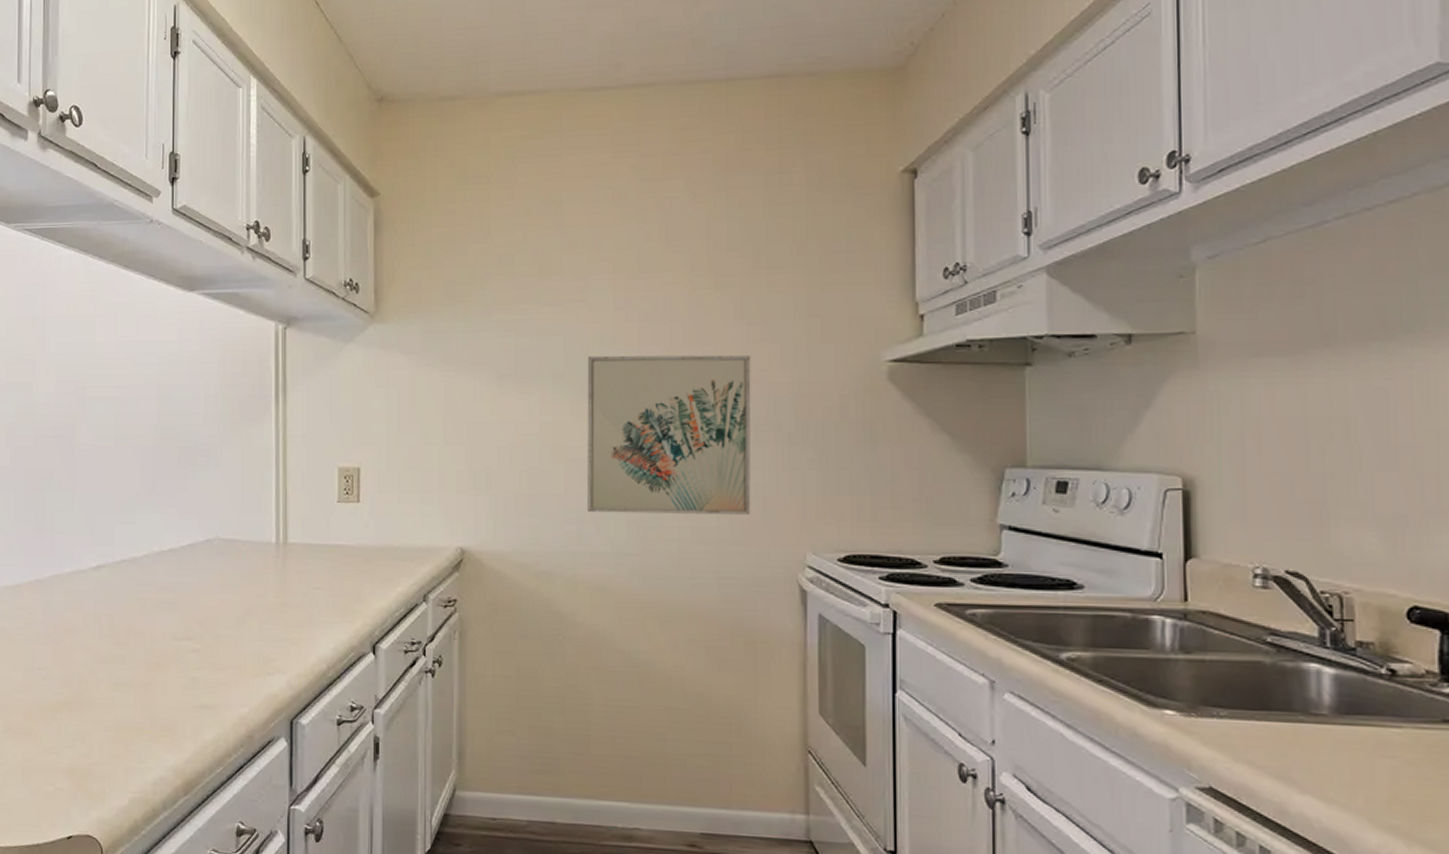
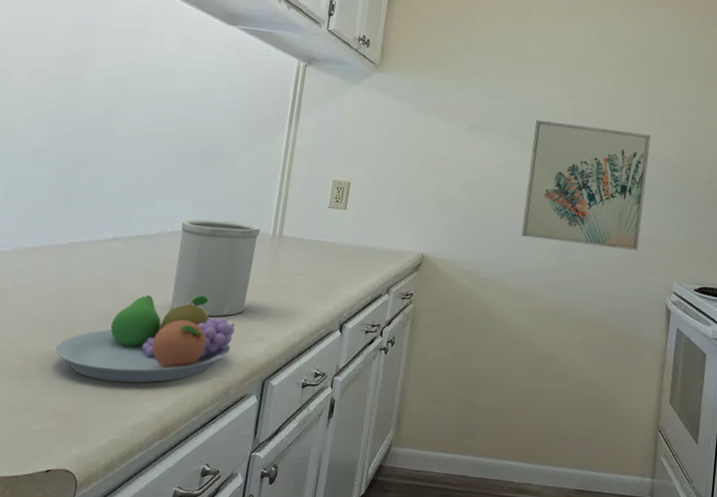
fruit bowl: none [55,624,249,733] -> present [55,295,236,383]
utensil holder: none [169,531,260,649] -> present [171,218,260,317]

